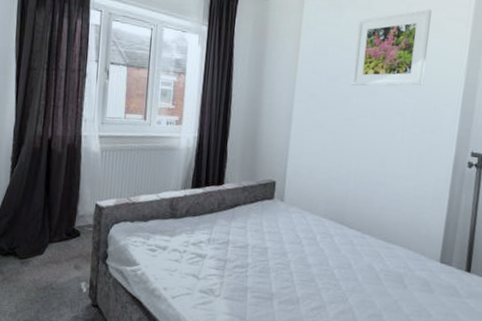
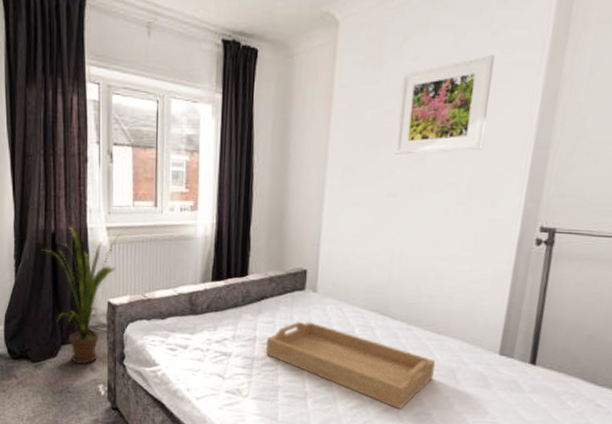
house plant: none [38,133,112,262] -> present [42,226,121,364]
serving tray: none [237,227,386,312] -> present [266,321,435,410]

